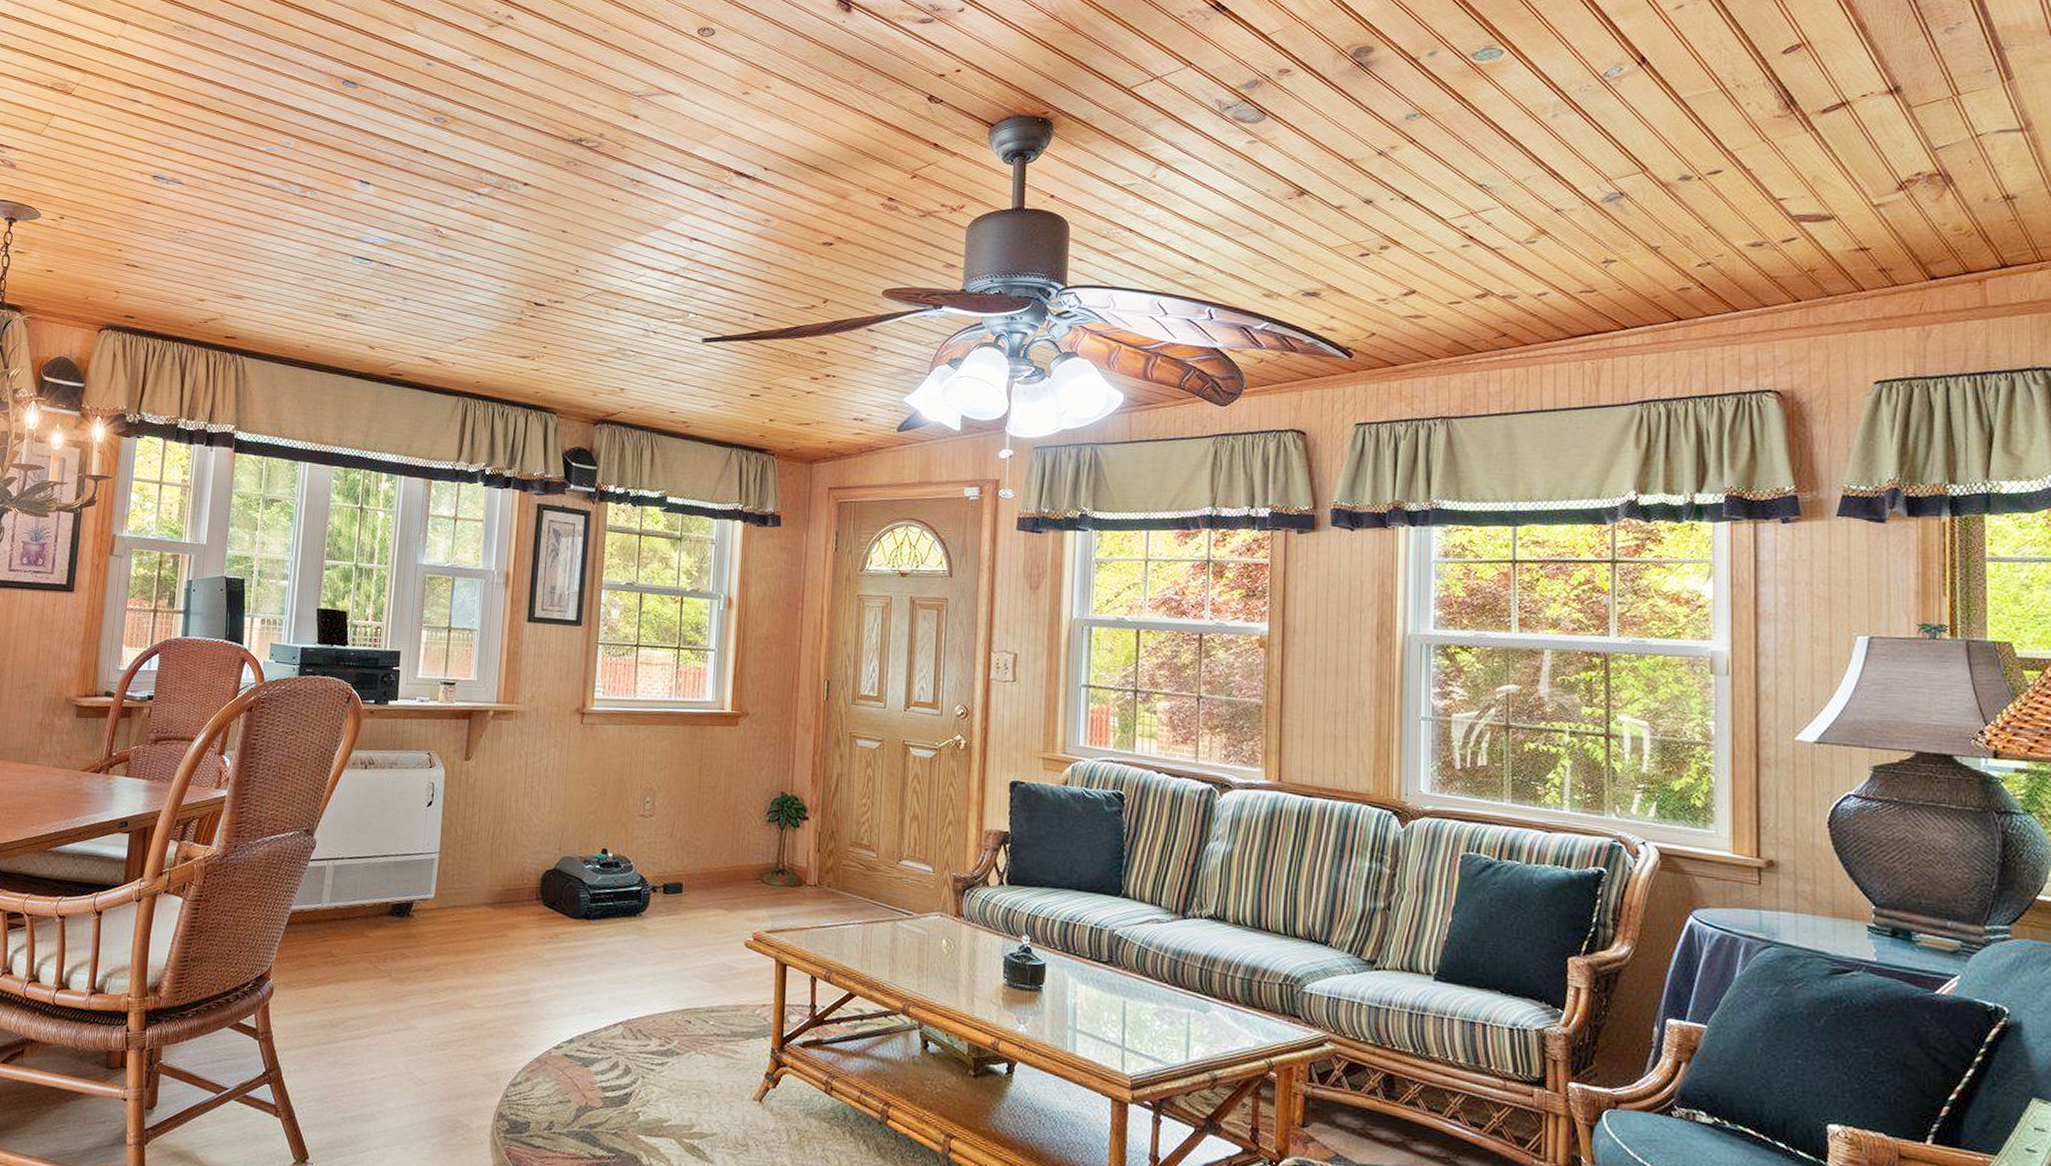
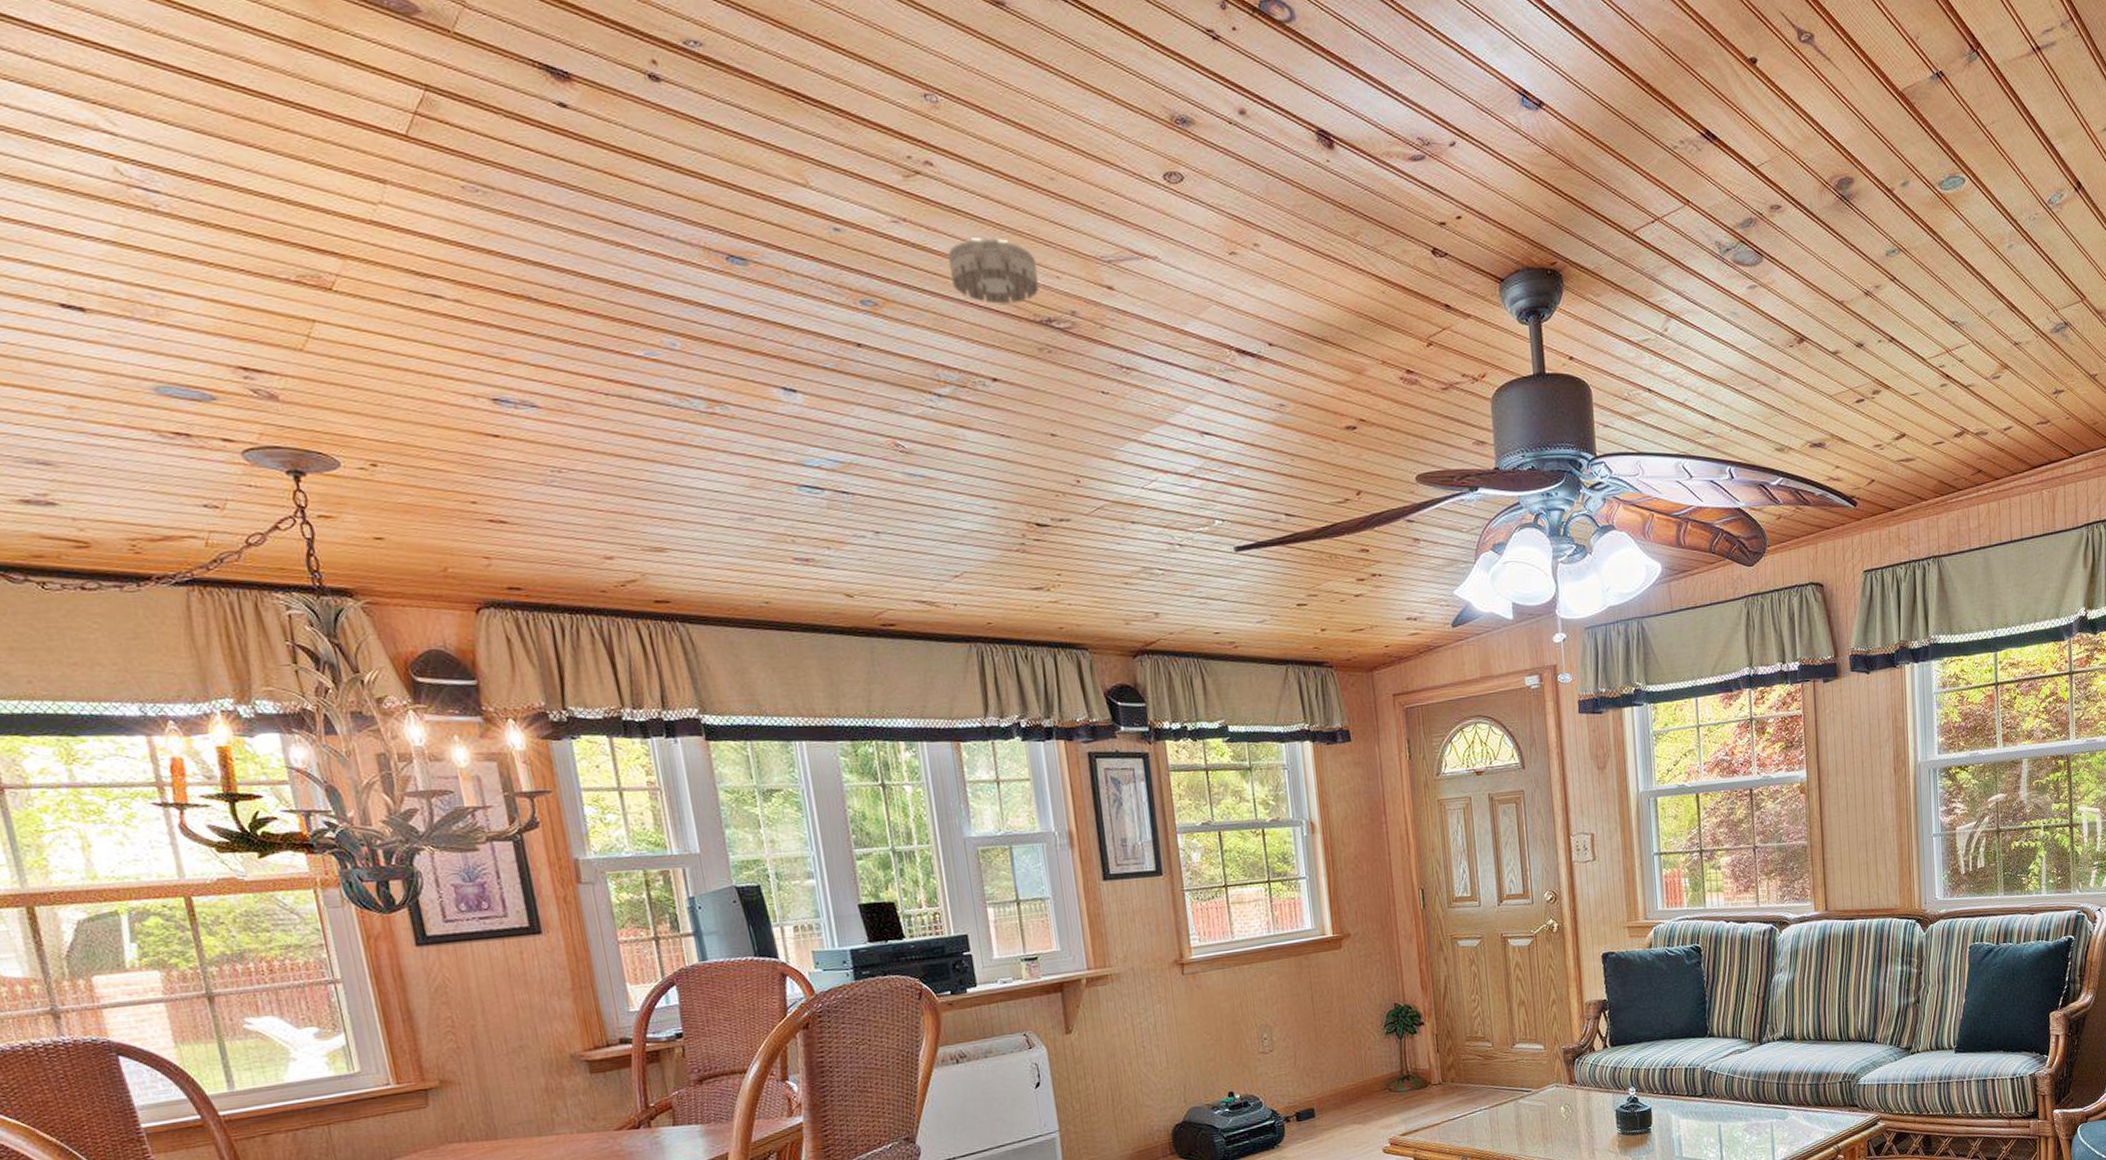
smoke detector: none [509,74,579,126] -> present [948,238,1039,304]

